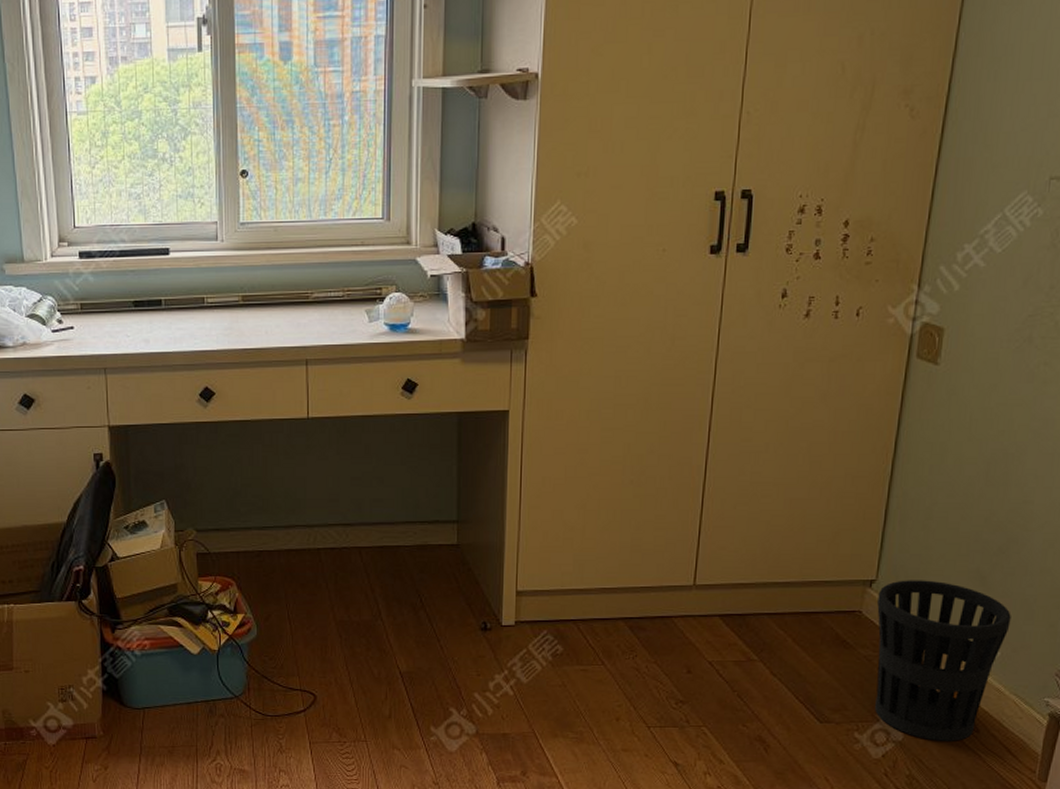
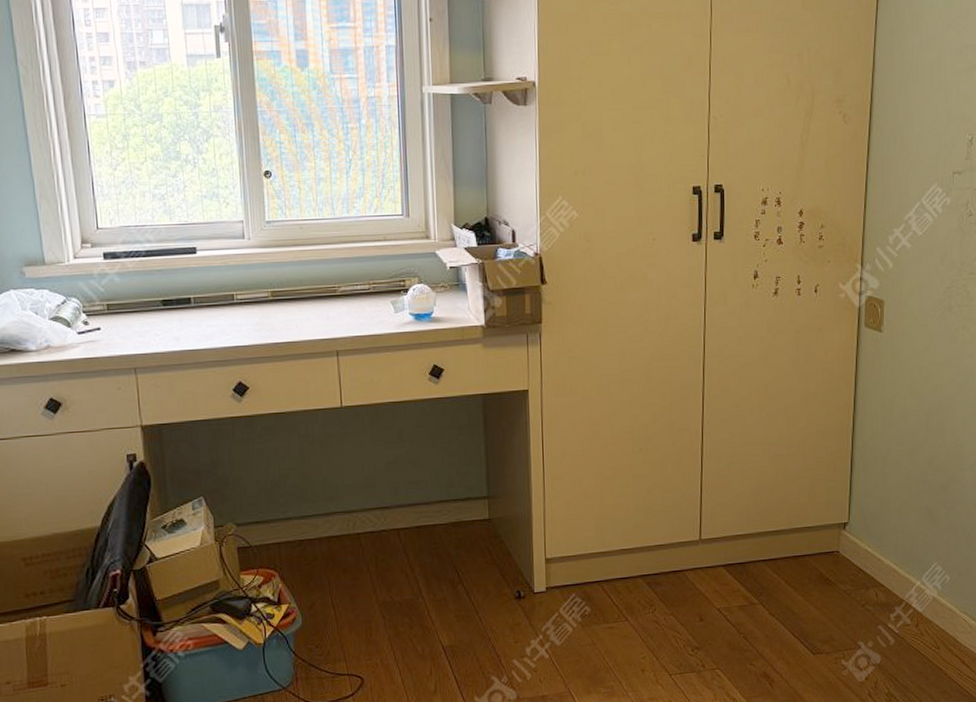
wastebasket: present [875,580,1011,741] -> none [851,519,955,661]

